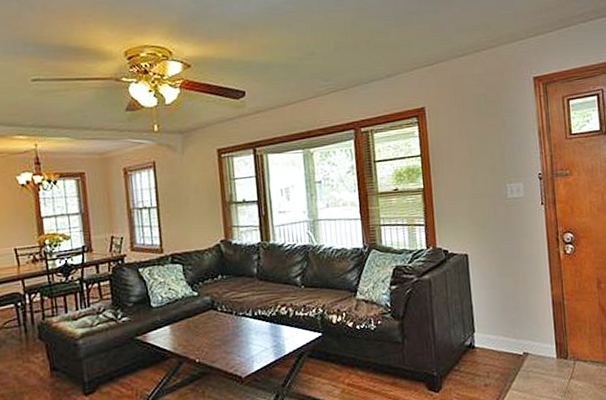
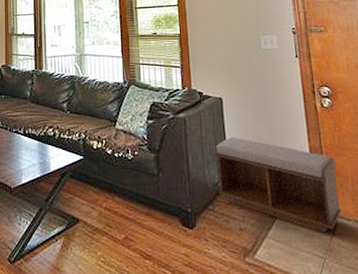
bench: none [460,294,580,377] -> present [214,138,342,233]

